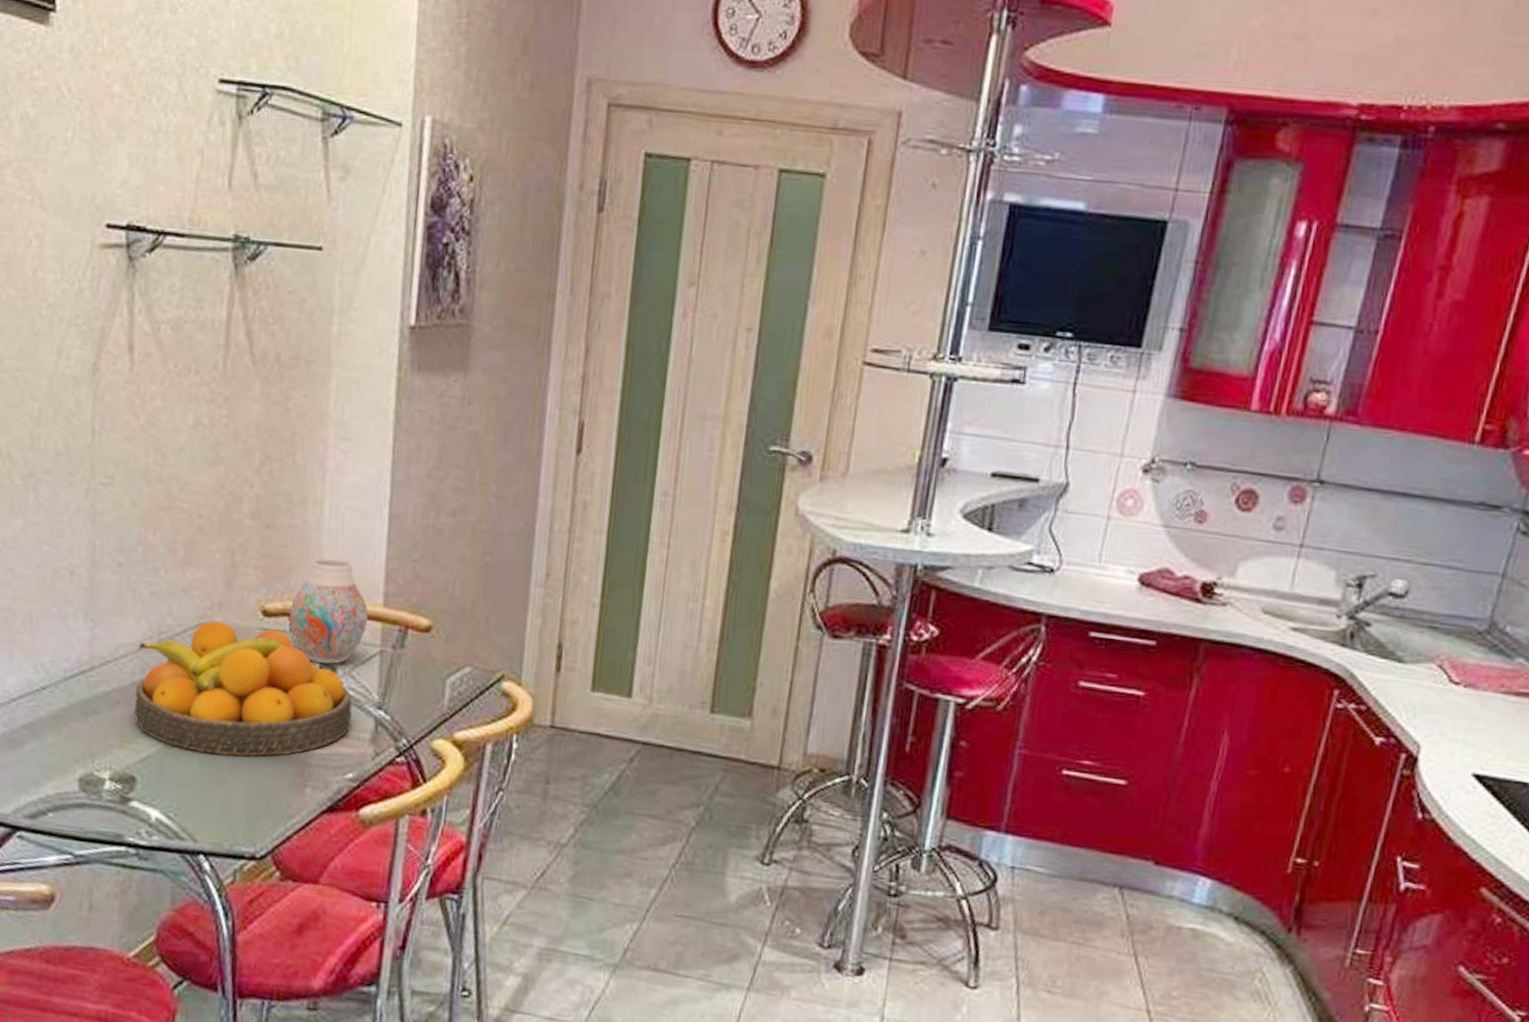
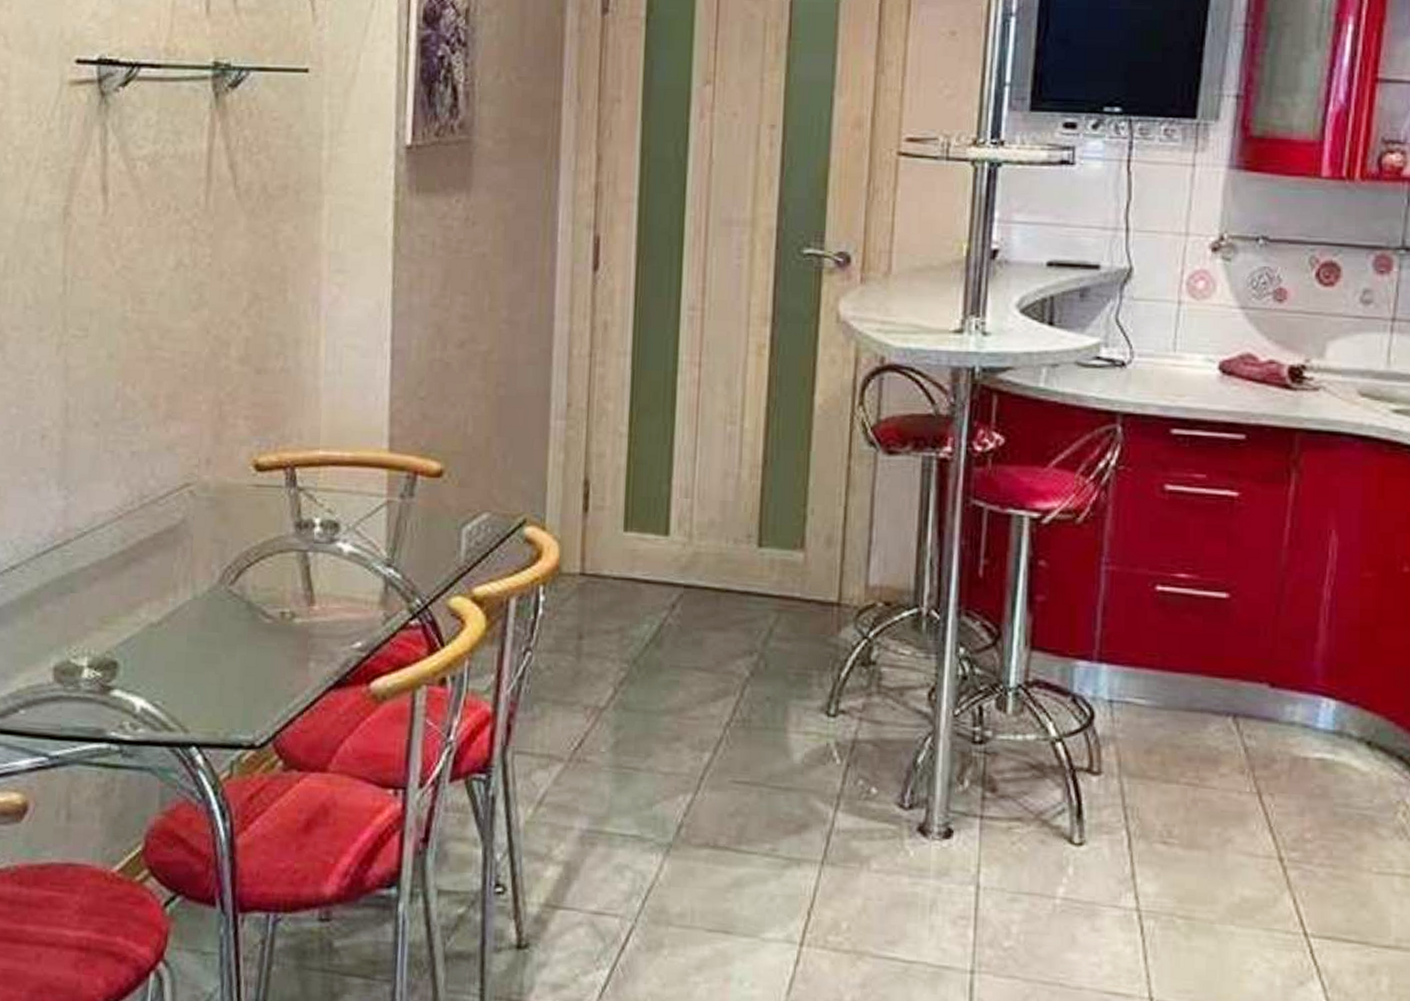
fruit bowl: present [134,620,352,756] -> none [115,479,358,631]
vase: present [290,557,369,664] -> none [285,401,372,520]

